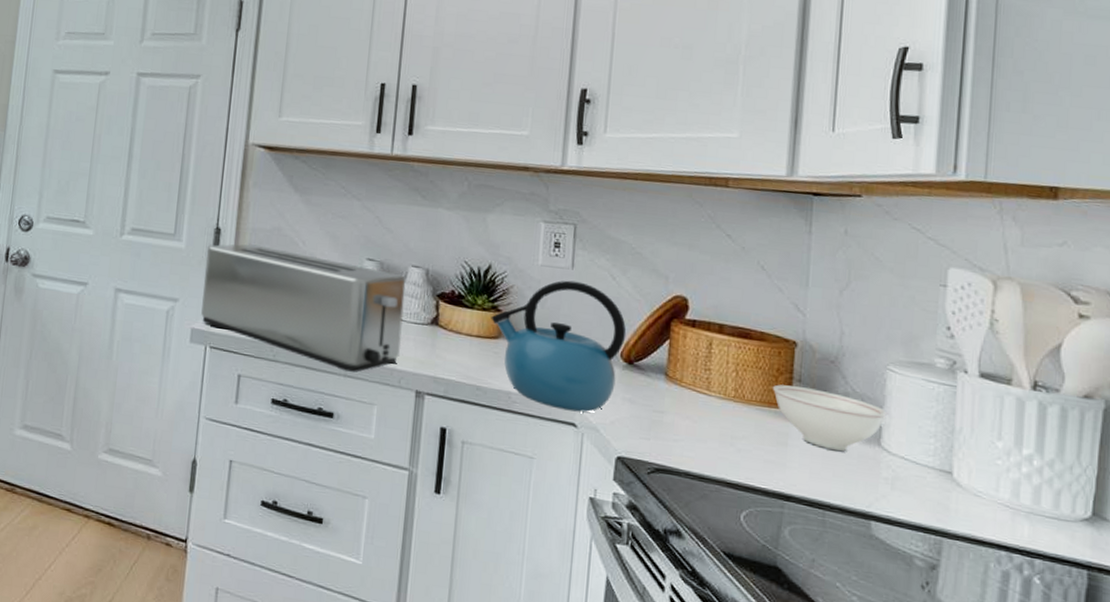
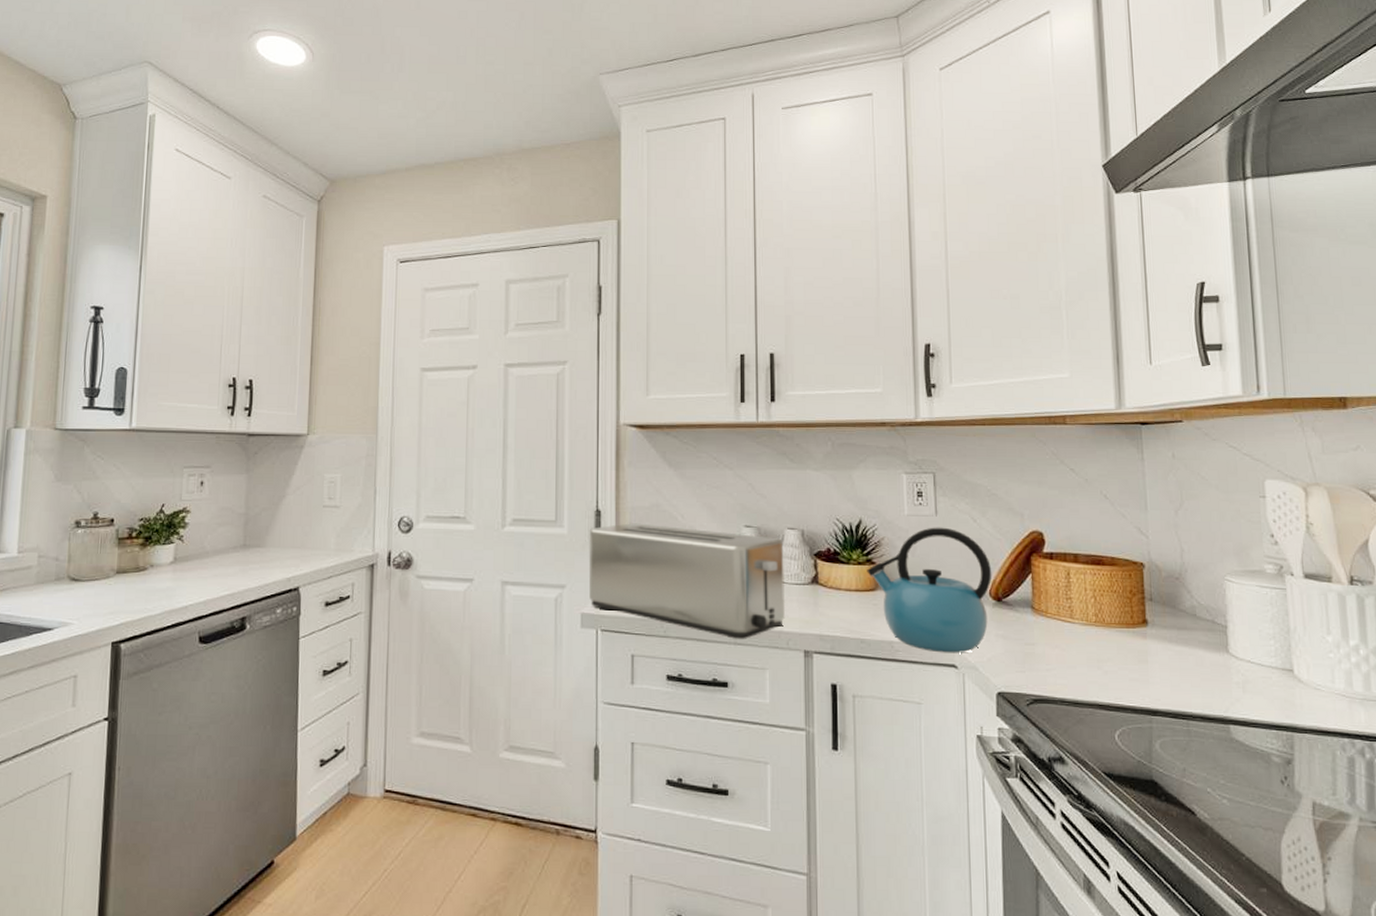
bowl: present [772,384,887,452] -> none [1127,605,1230,663]

